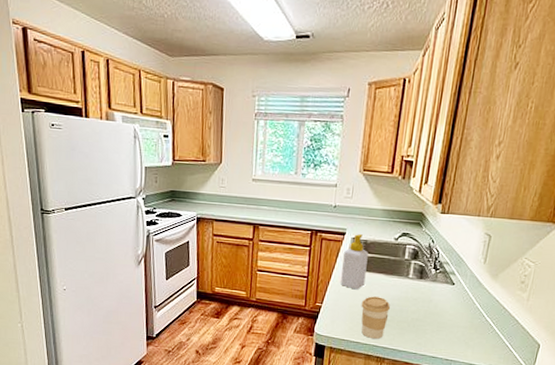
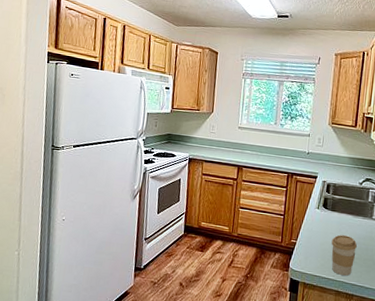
soap bottle: present [341,234,369,290] -> none [313,178,337,229]

